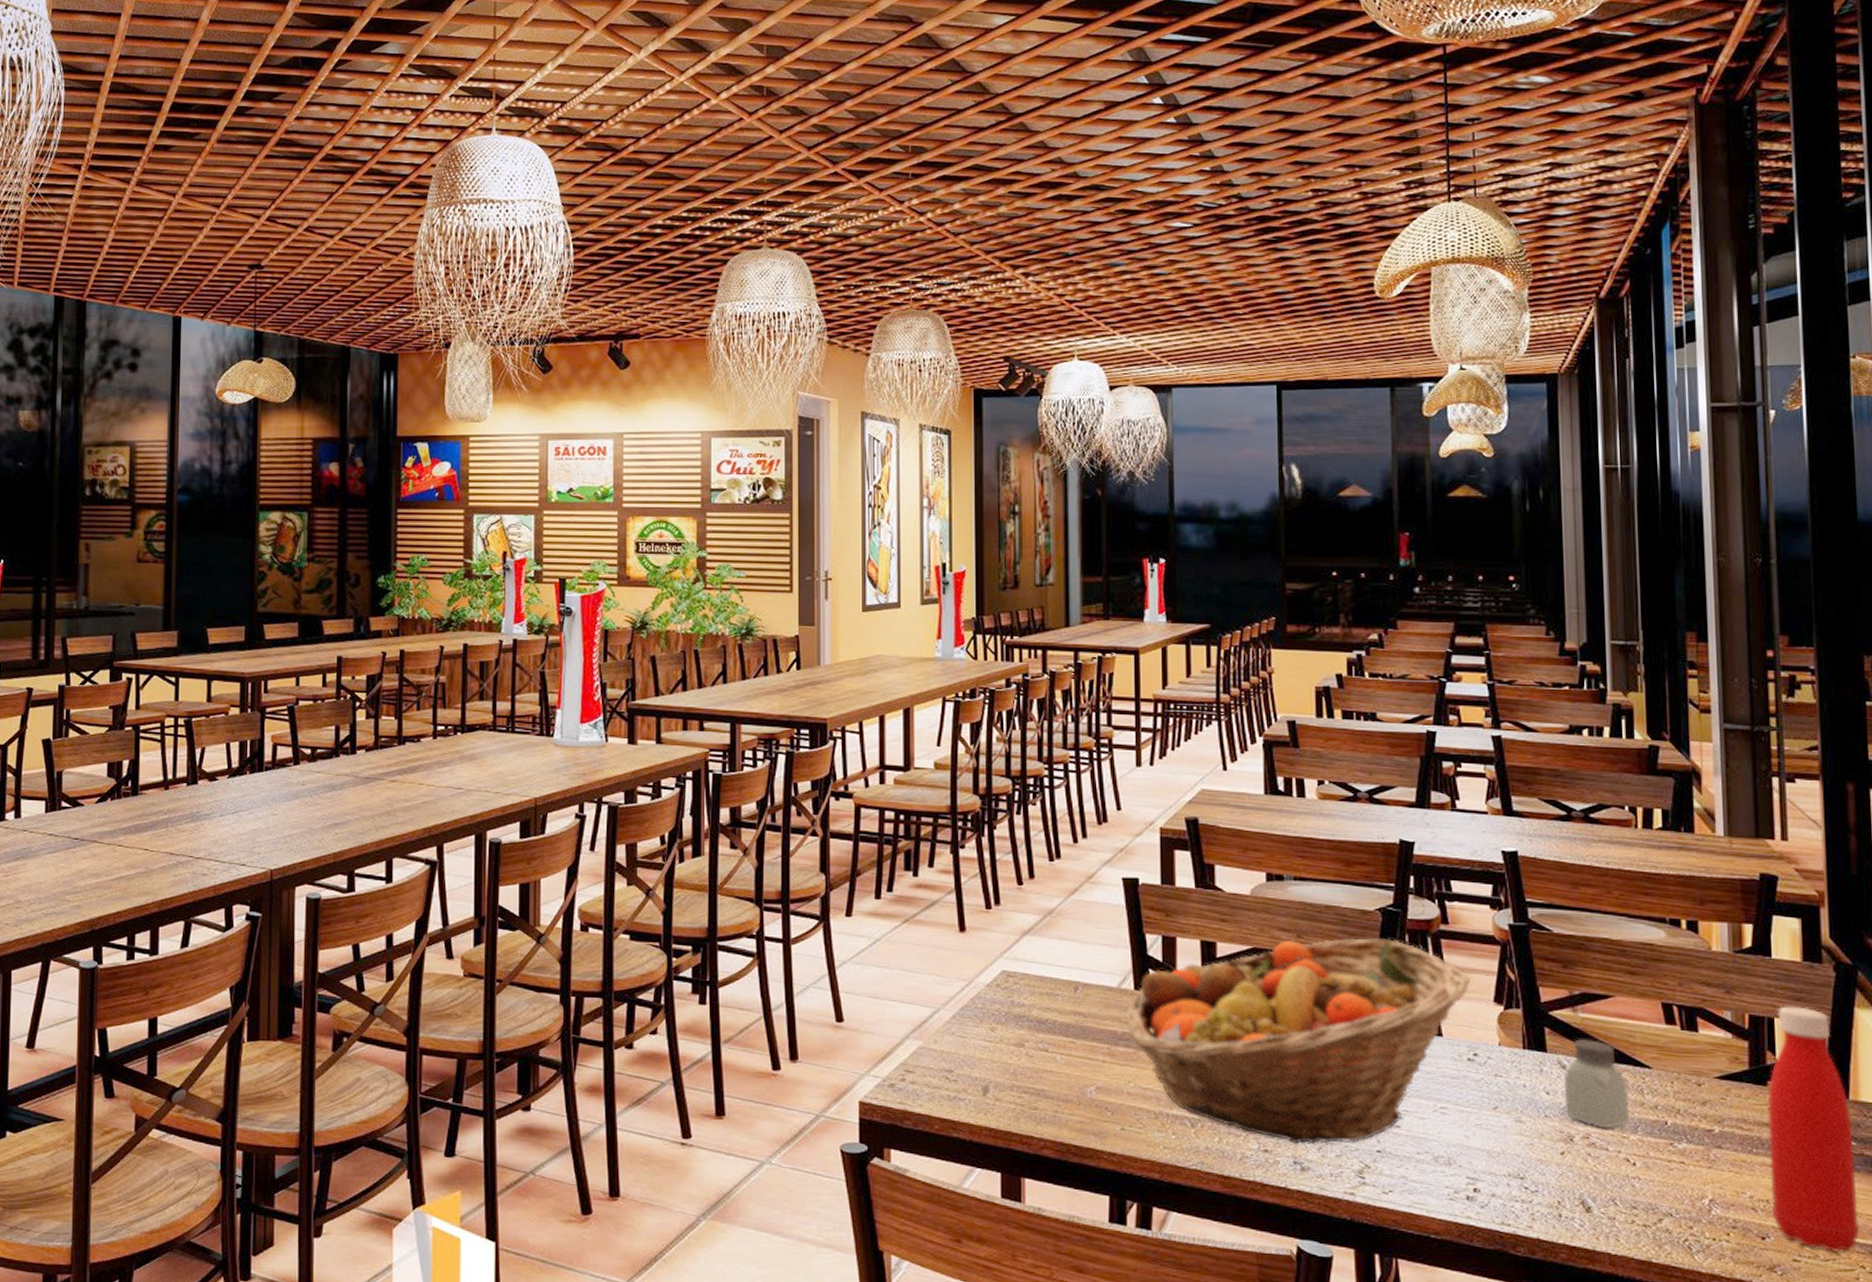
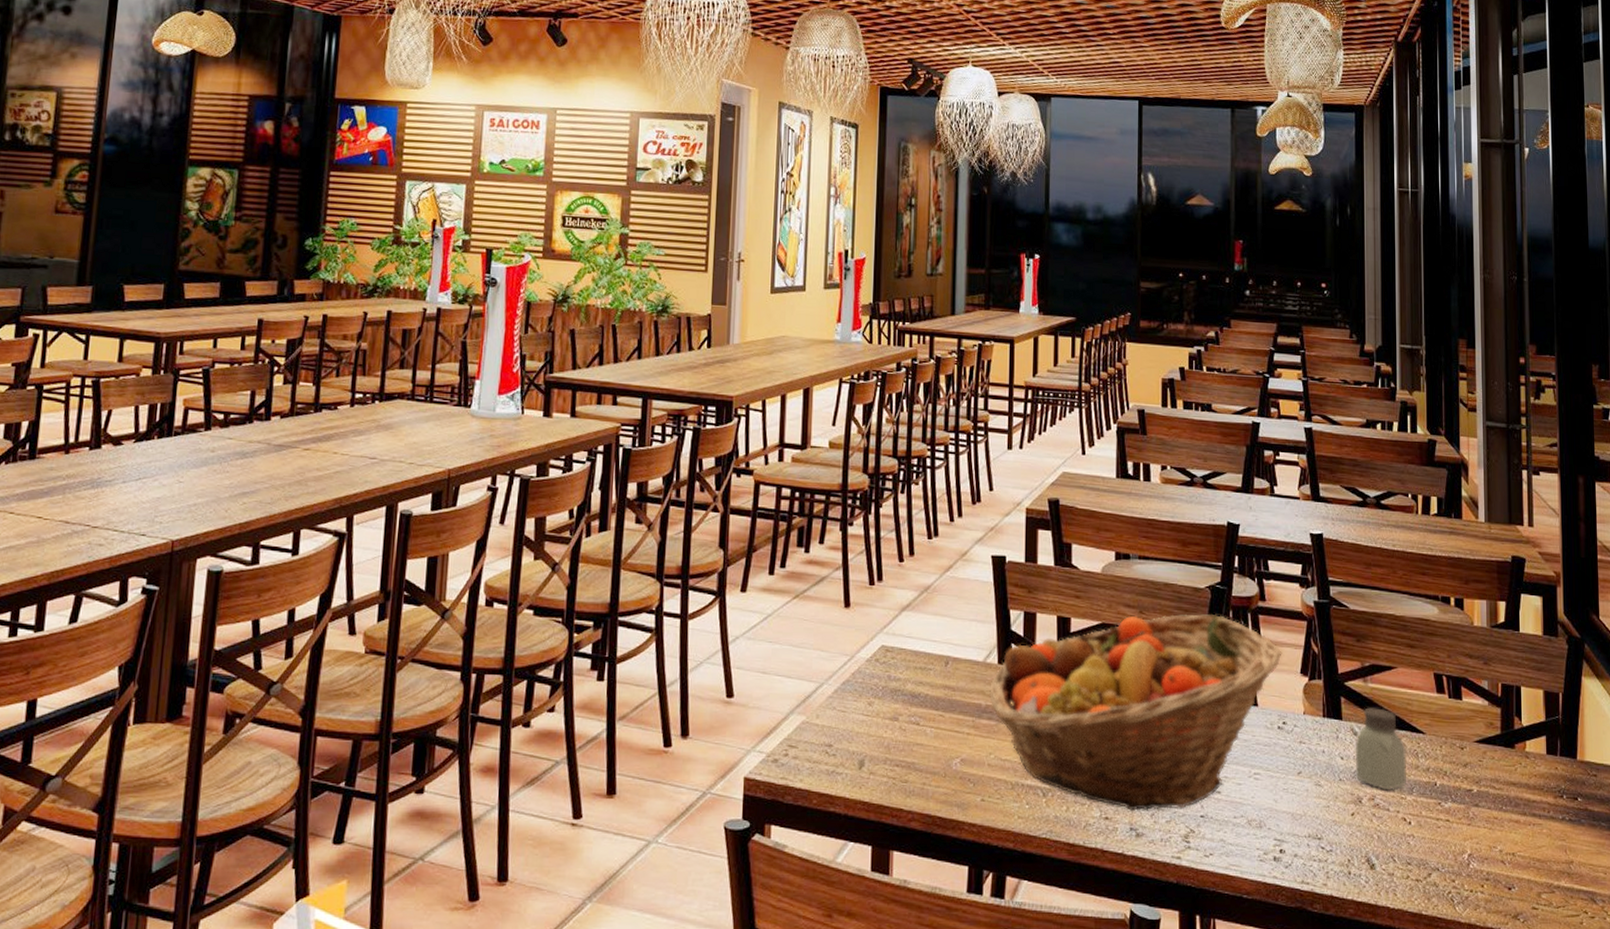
bottle: present [1767,1006,1859,1252] -> none [1514,675,1583,899]

